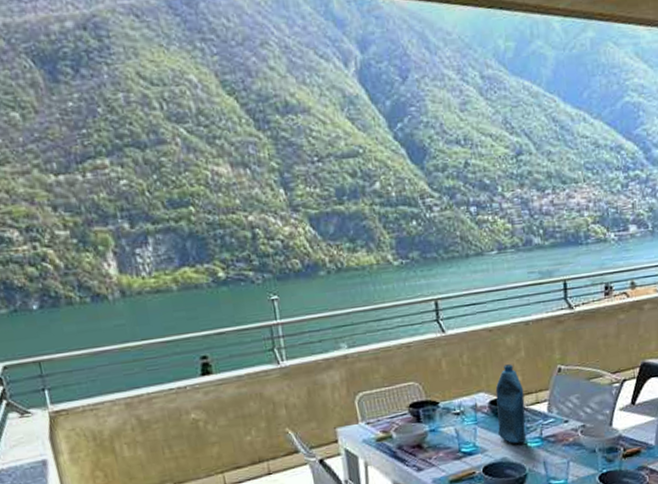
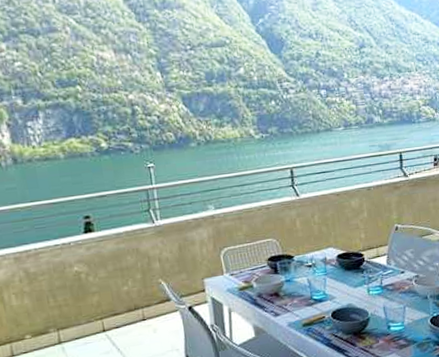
bottle: present [495,364,526,445] -> none [342,223,368,293]

